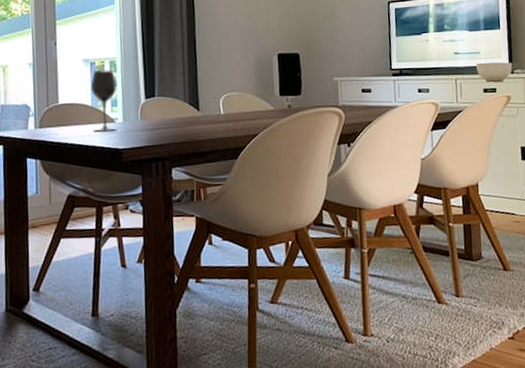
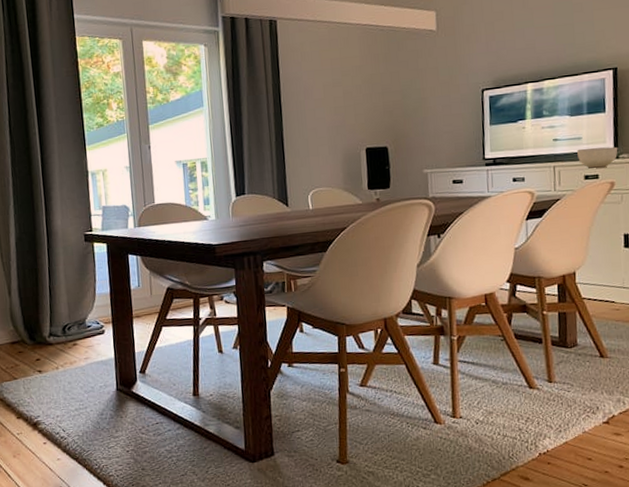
wineglass: present [90,70,117,132] -> none [183,170,210,229]

